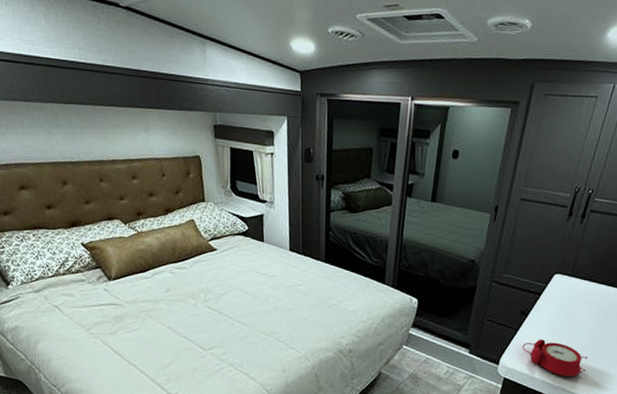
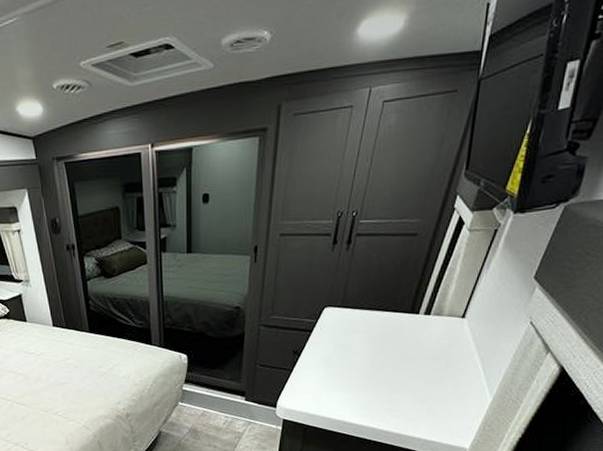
alarm clock: present [522,339,588,377] -> none [298,376,367,409]

